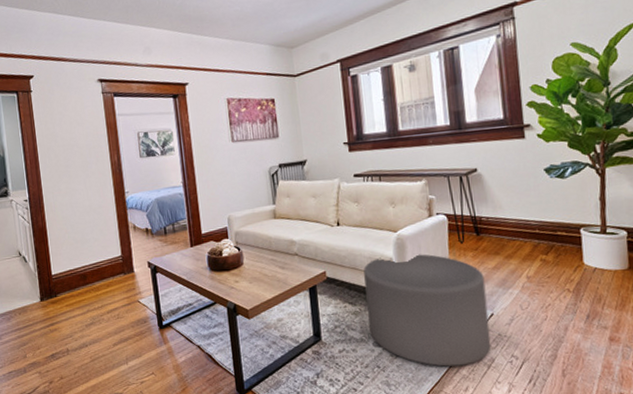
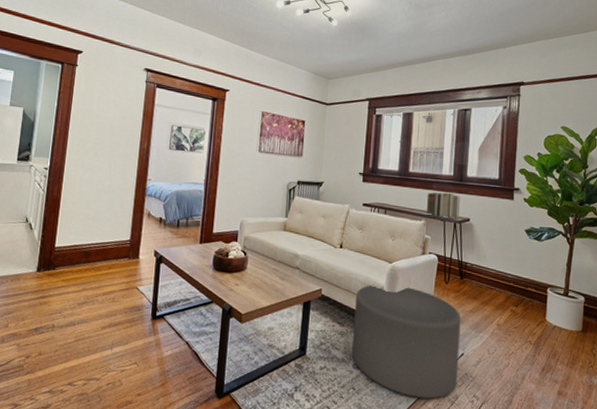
books: none [423,144,464,175] -> present [426,192,460,220]

